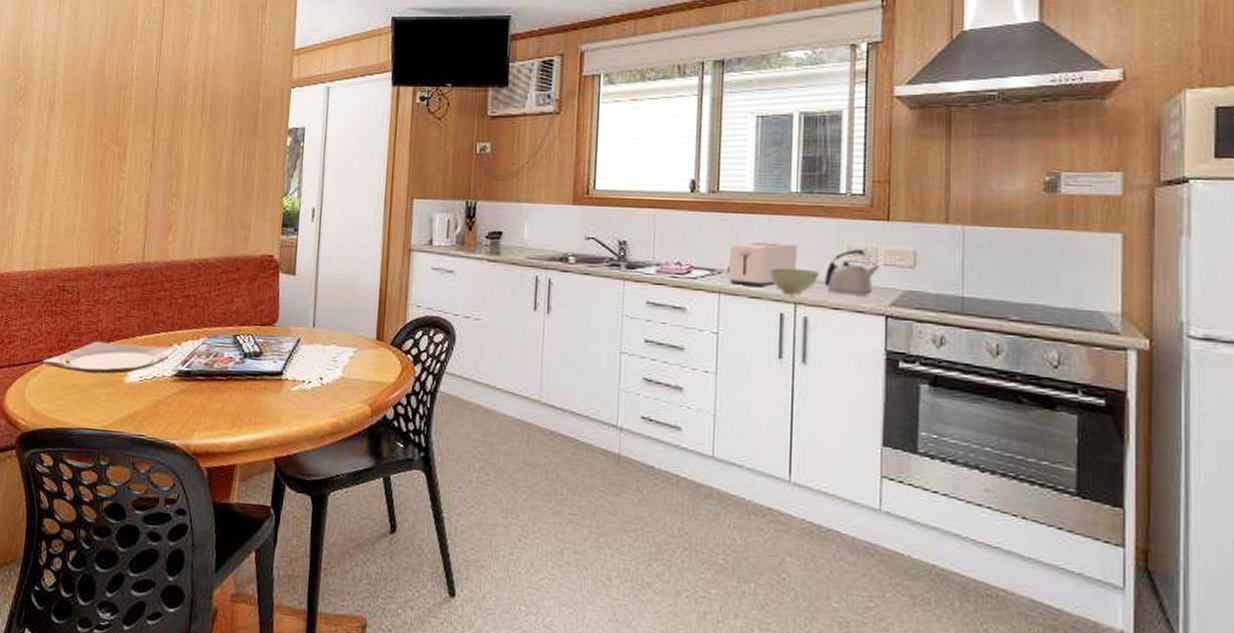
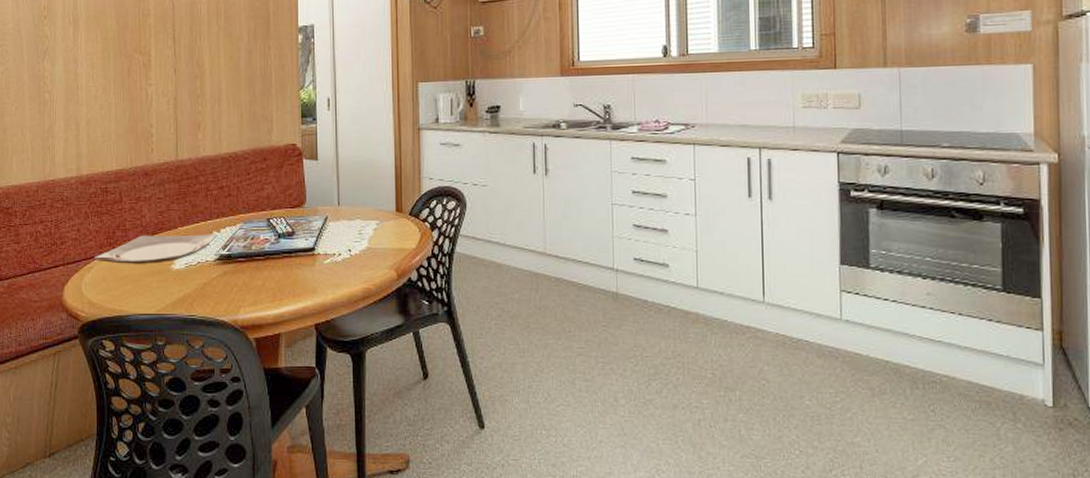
toaster: present [726,241,798,288] -> none [699,95,760,137]
bowl: present [767,267,820,296] -> none [734,117,780,142]
kettle: present [825,249,879,297] -> none [784,96,830,137]

